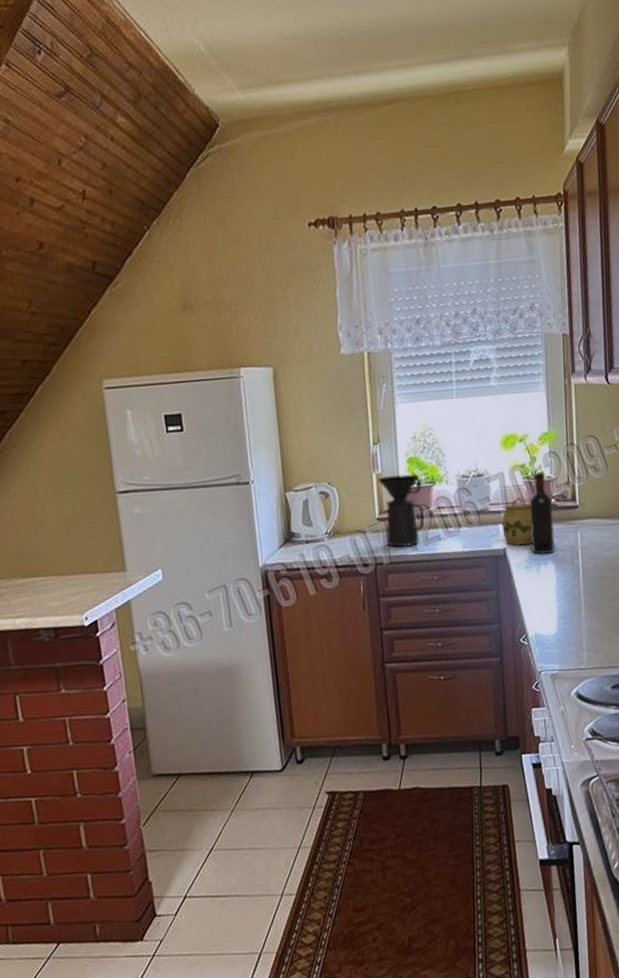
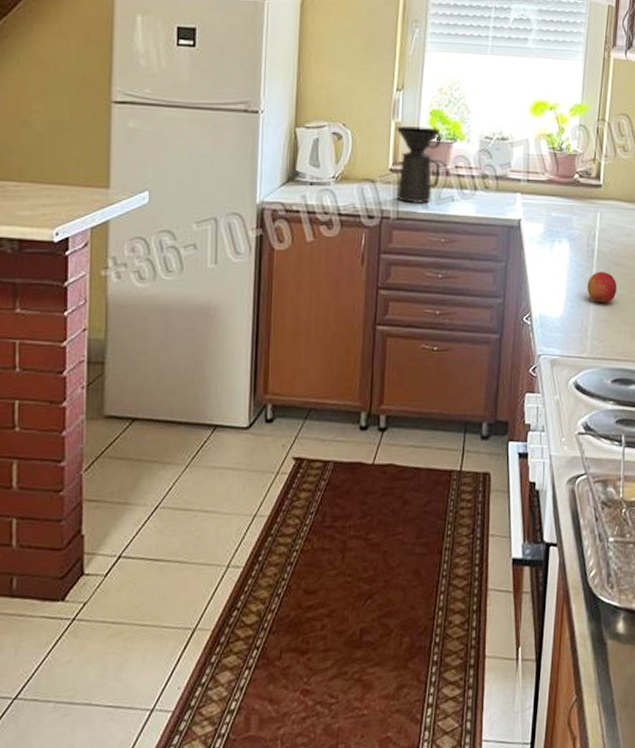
jar: present [502,497,533,545] -> none [520,168,553,219]
wine bottle: present [529,471,556,554] -> none [548,144,576,230]
apple: none [576,586,606,616] -> present [587,272,617,303]

